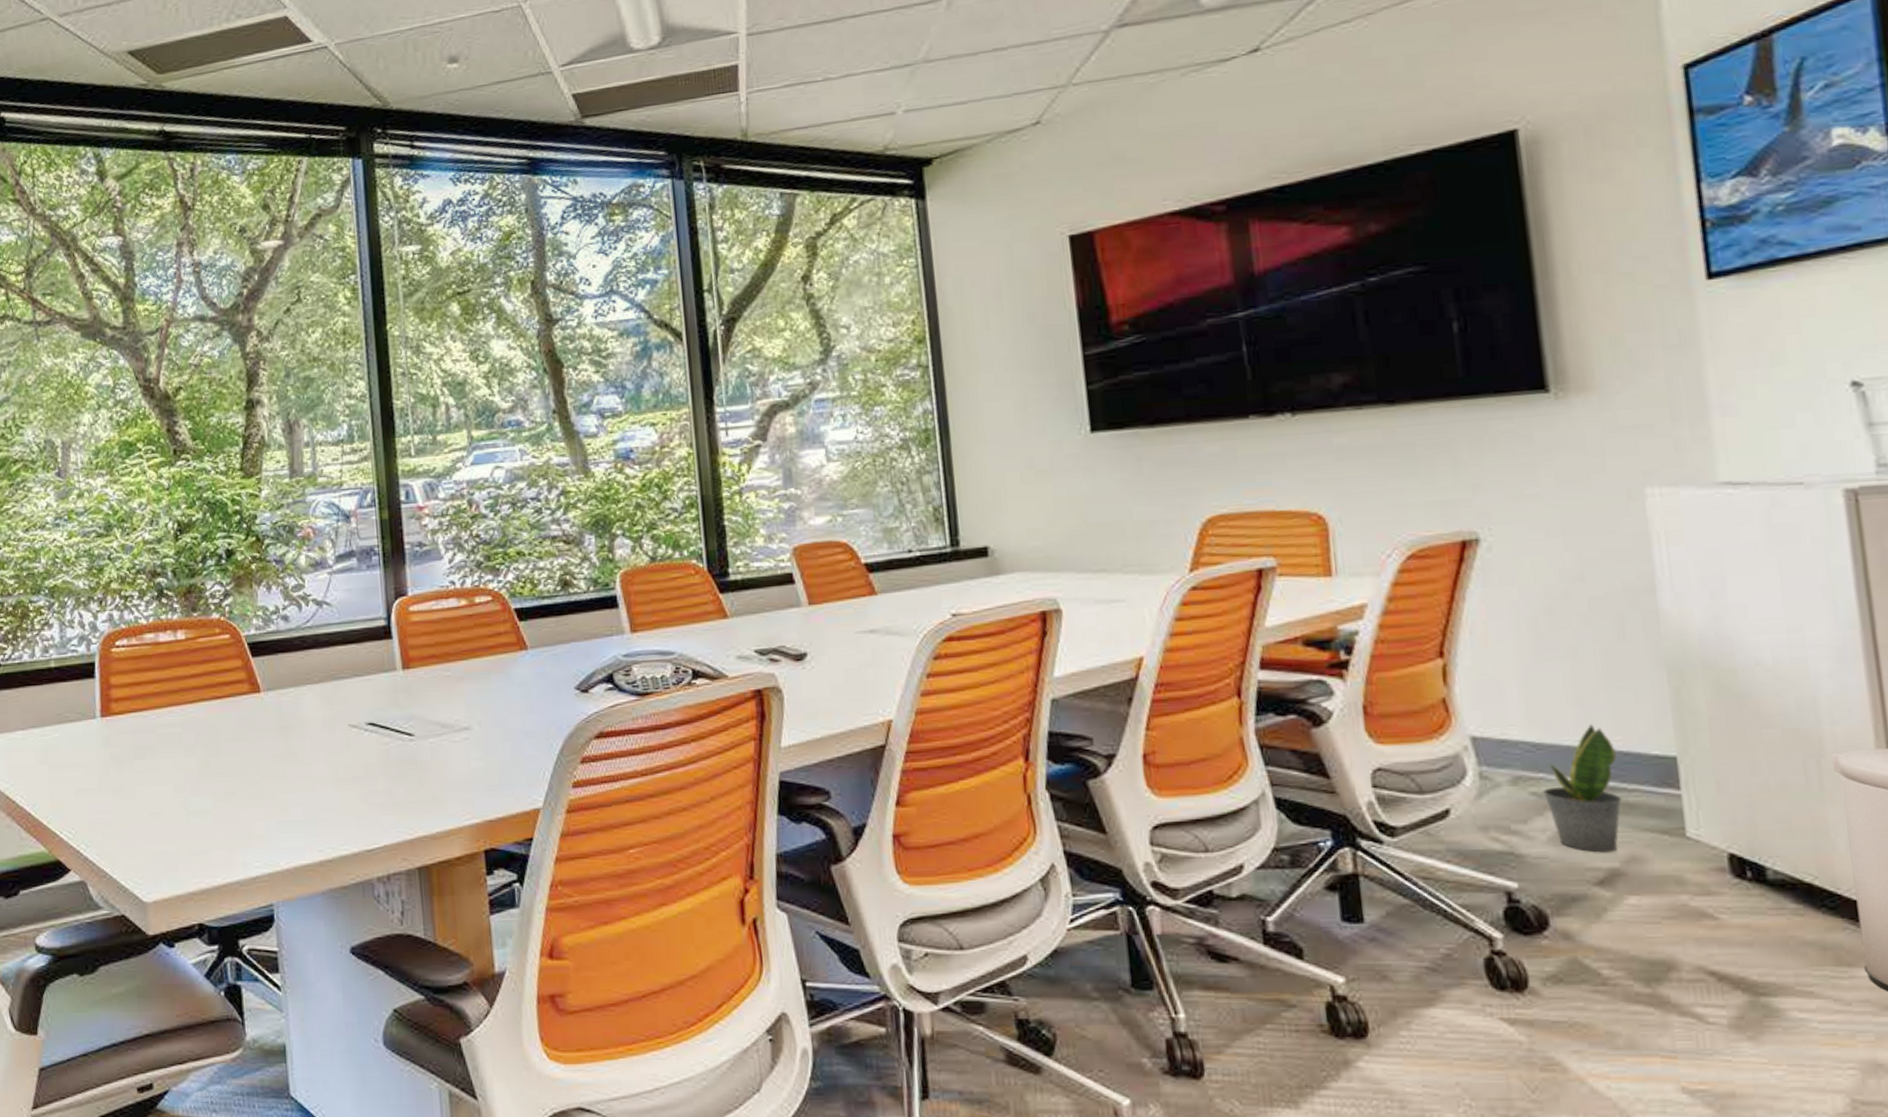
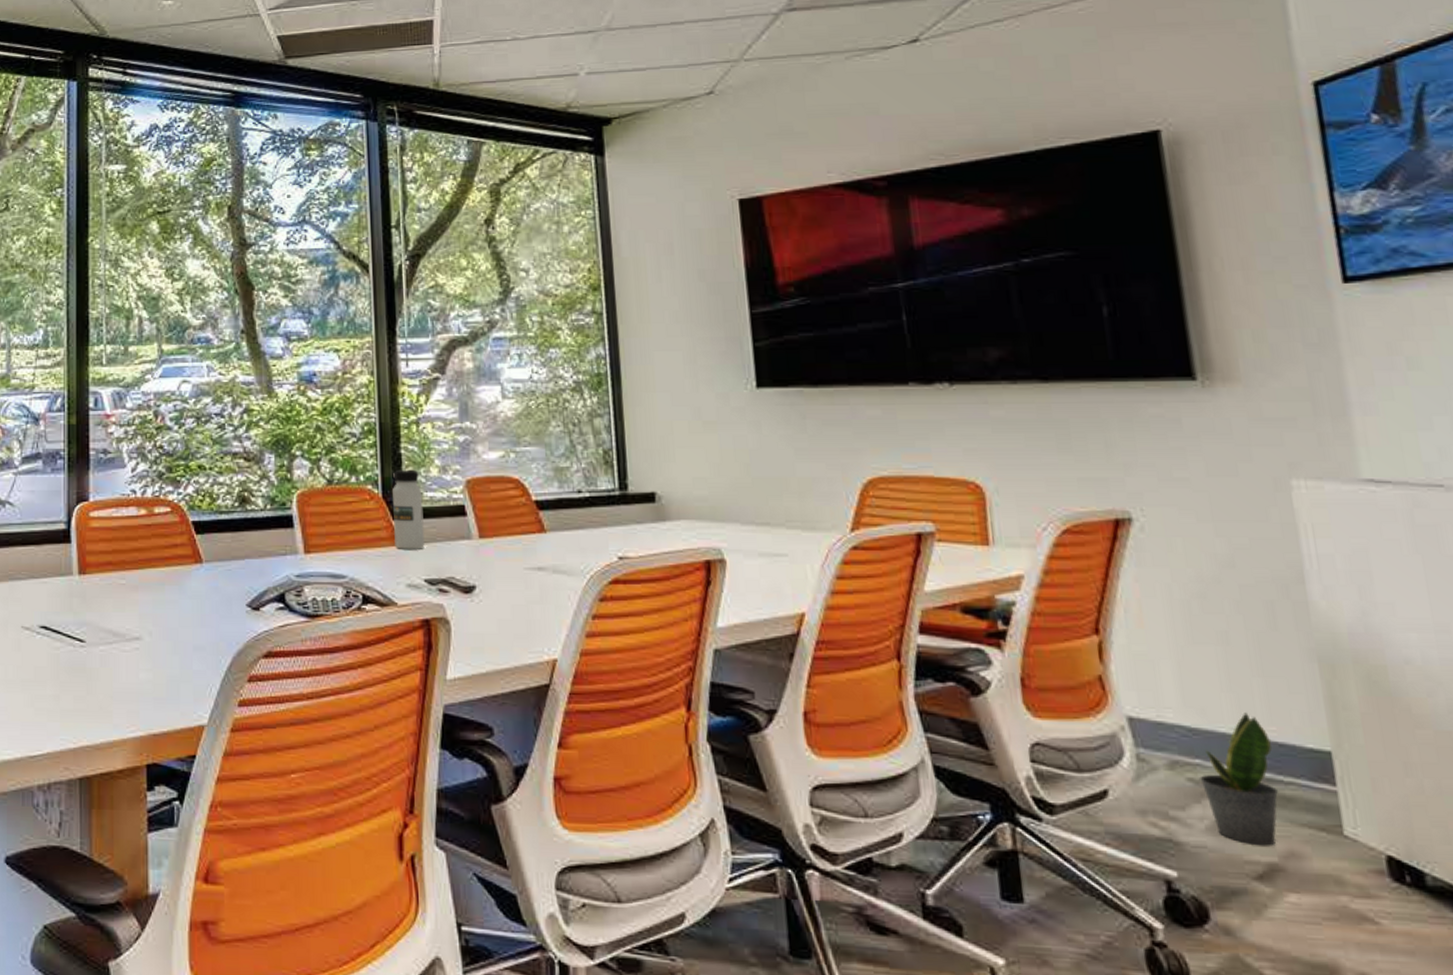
water bottle: none [718,541,753,622] -> present [392,469,425,549]

